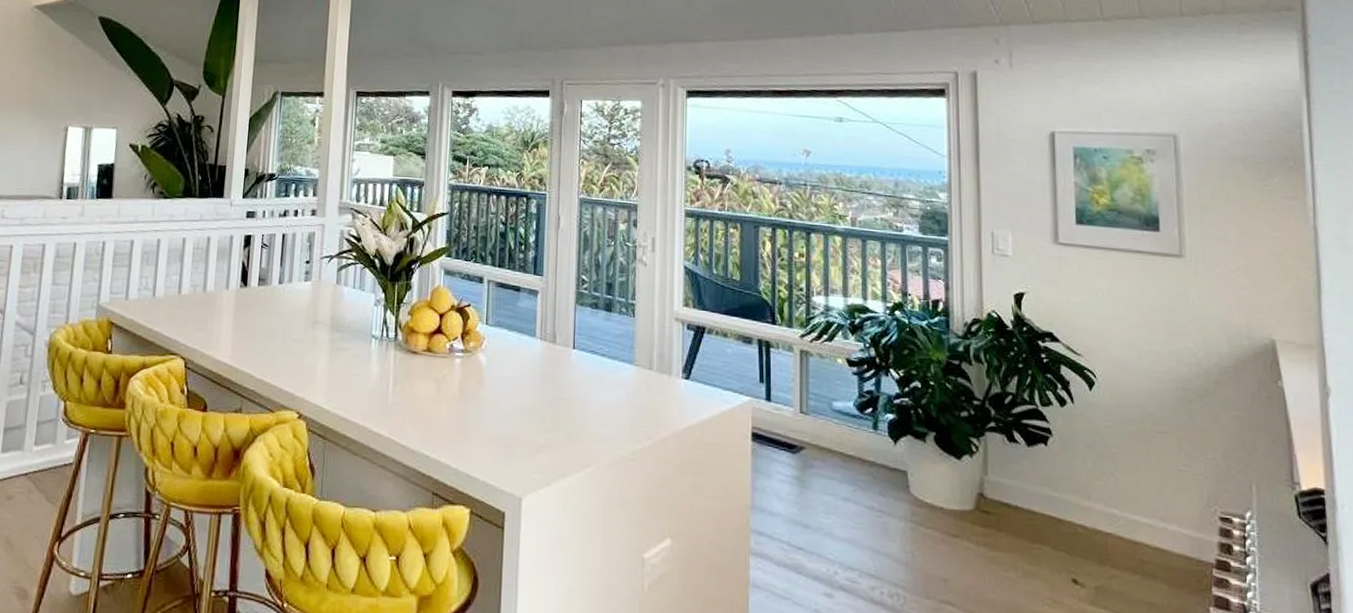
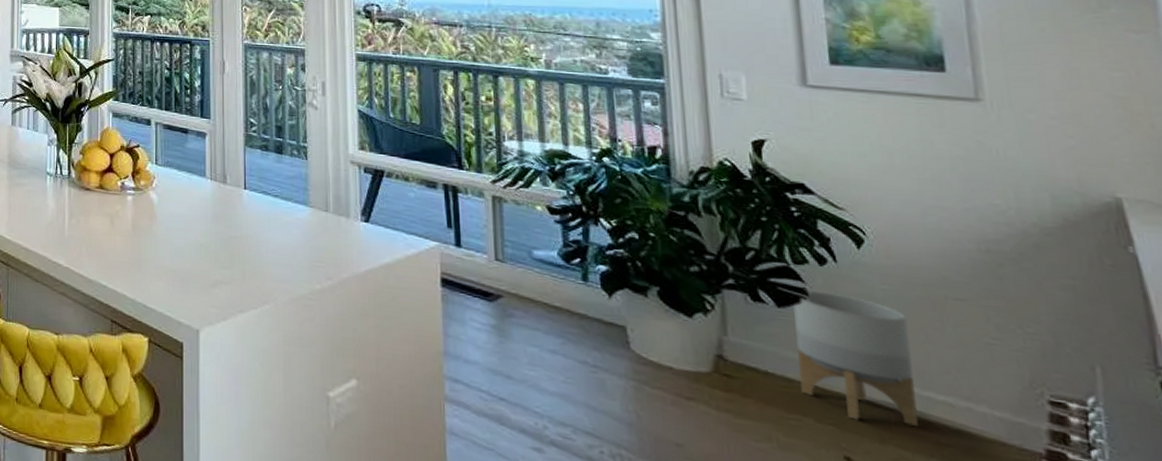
planter: none [1039,429,1127,548] -> present [792,289,918,428]

